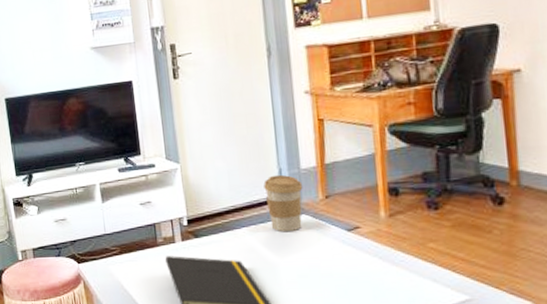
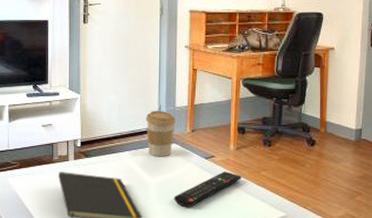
remote control: none [311,245,401,292] -> present [174,171,242,207]

